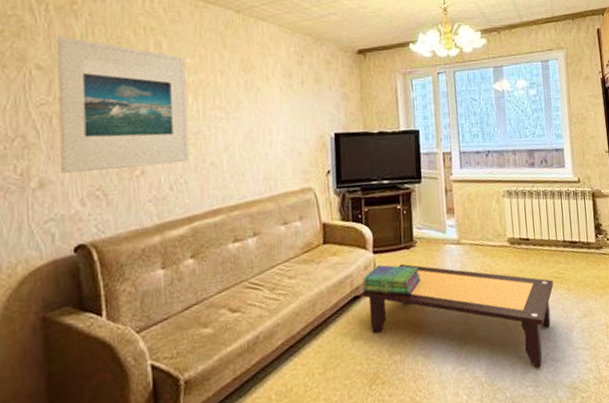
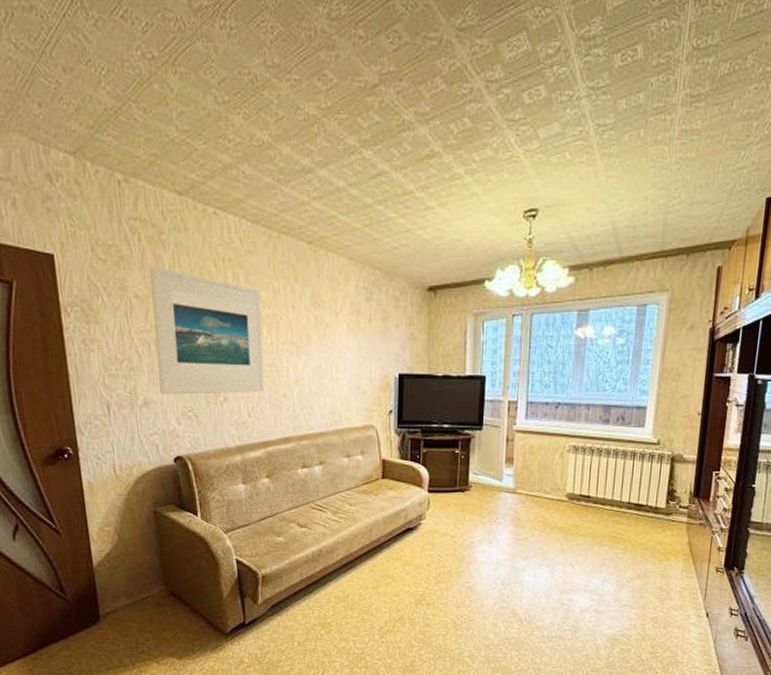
coffee table: present [362,263,553,368] -> none [415,505,609,616]
stack of books: present [362,265,422,296] -> none [415,504,473,534]

